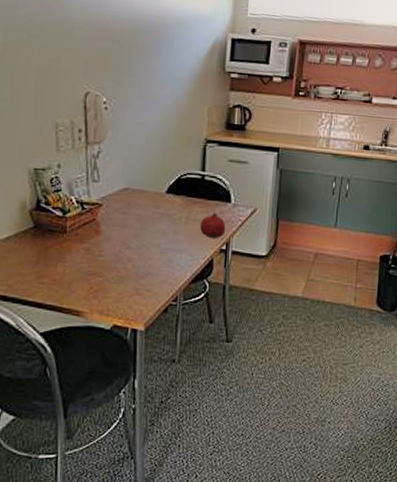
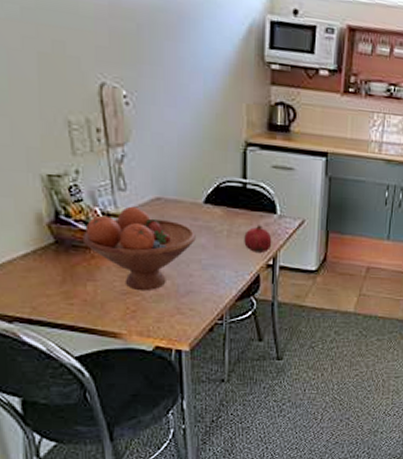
fruit bowl: none [57,195,157,273] -> present [82,206,196,291]

